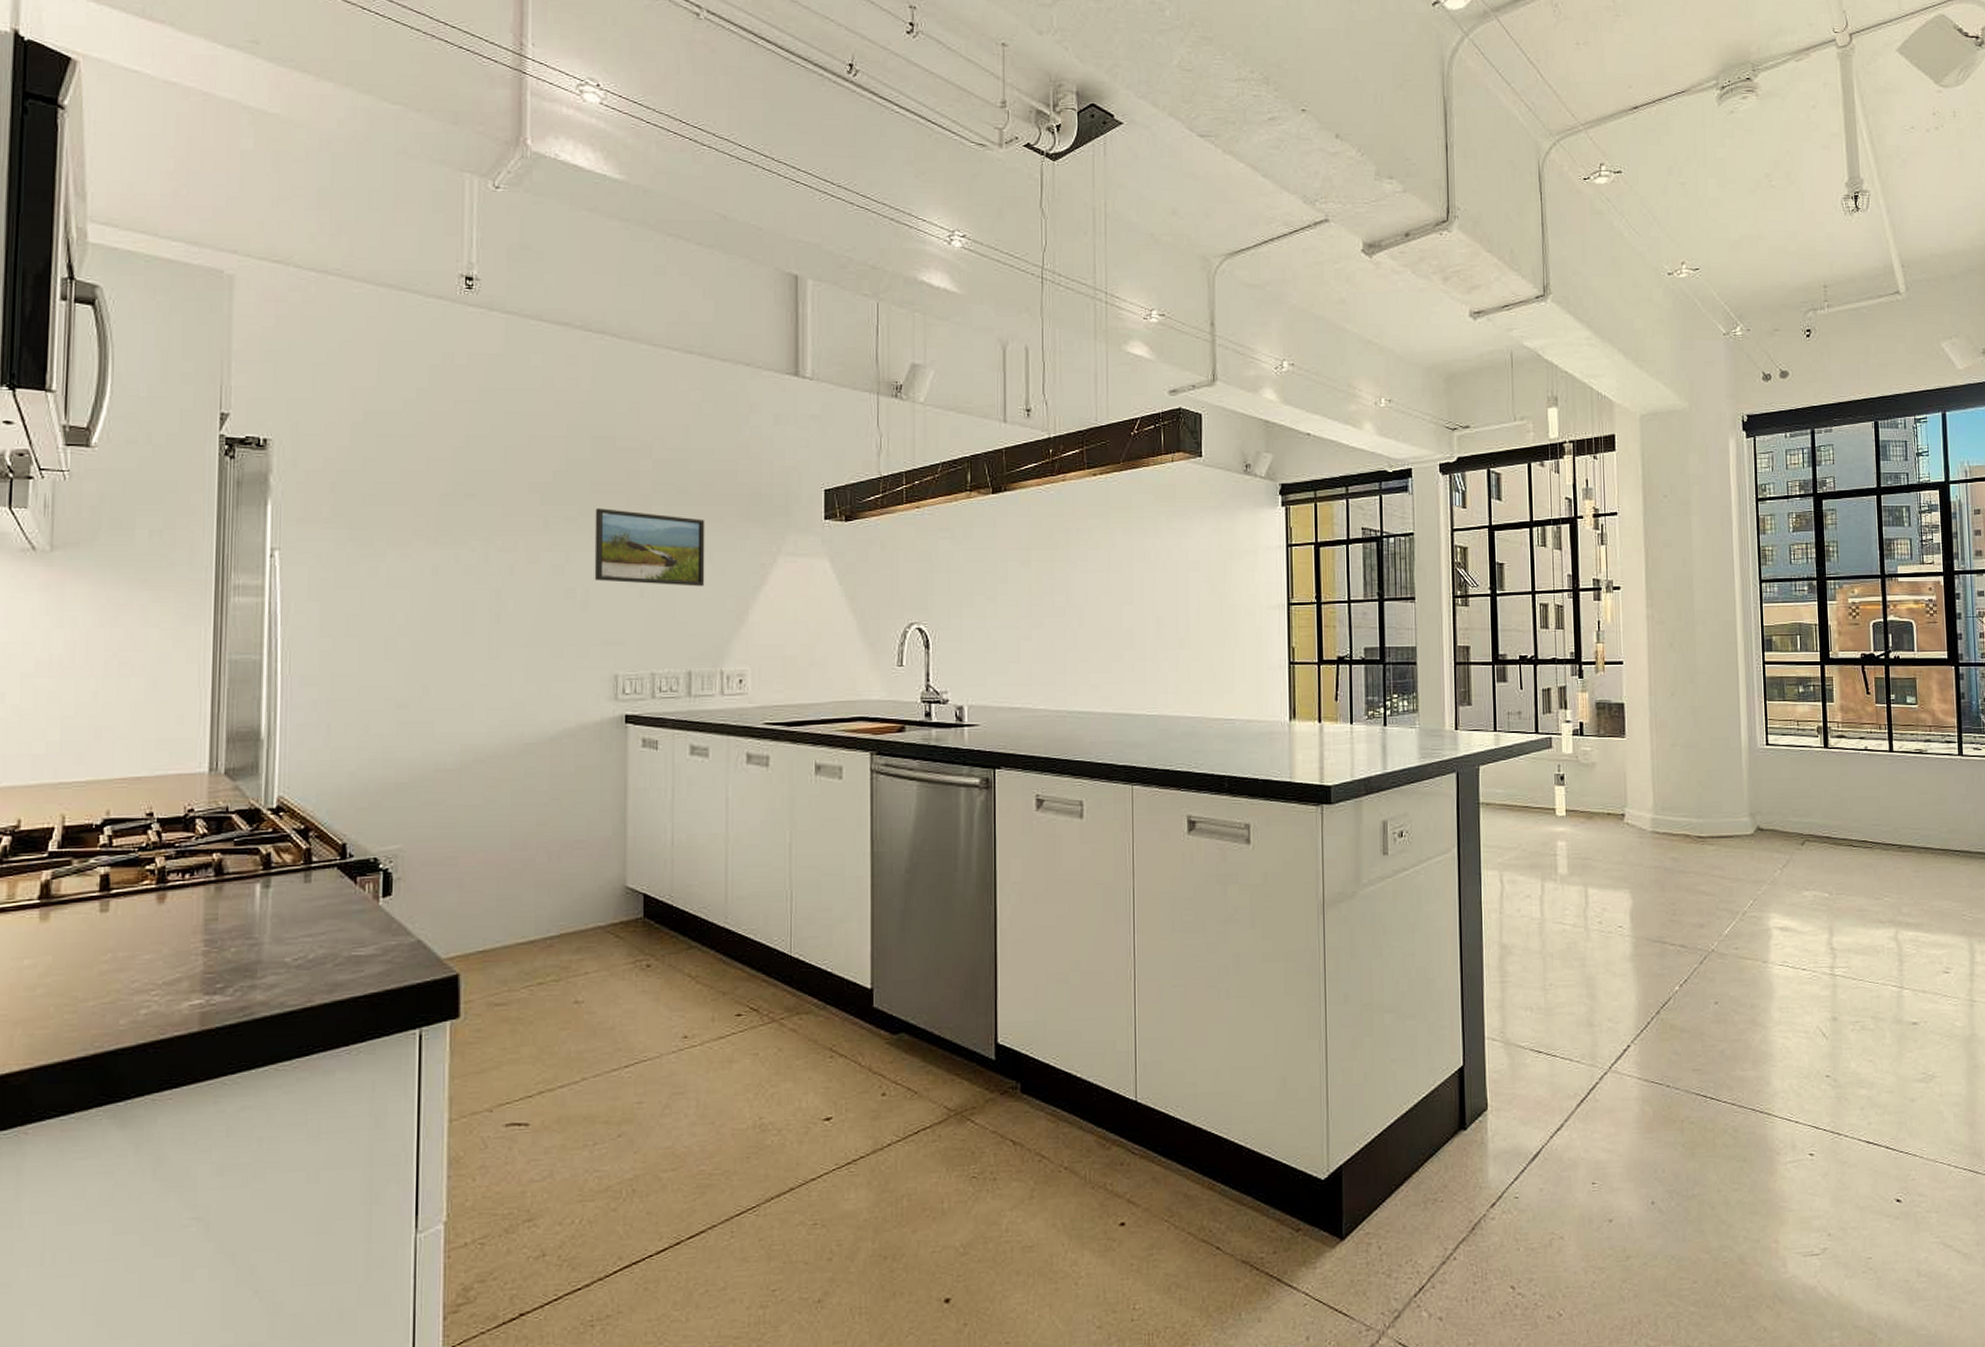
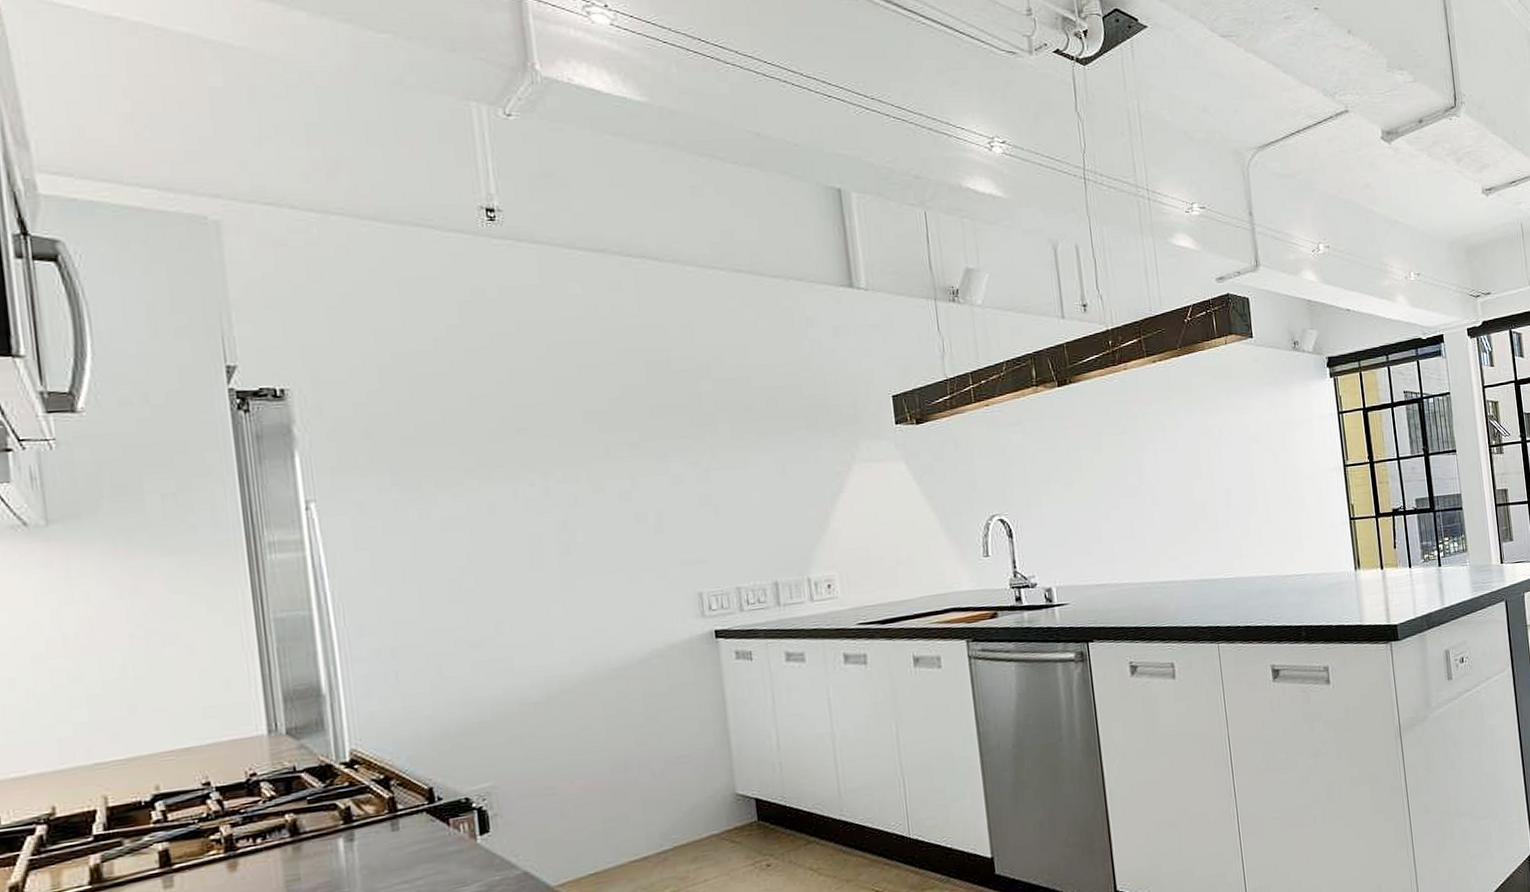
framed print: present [594,508,705,587] -> none [657,431,781,504]

